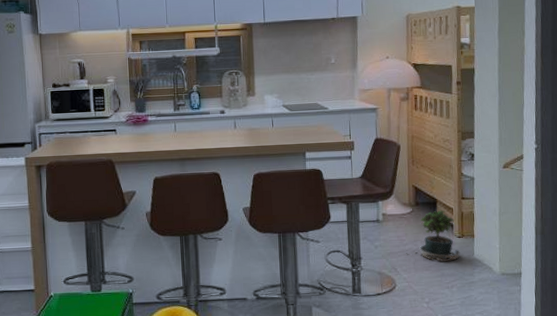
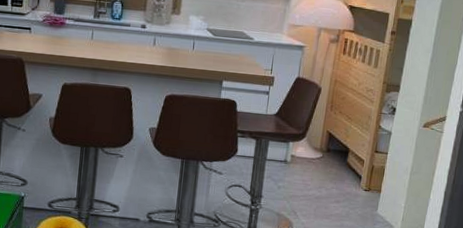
potted plant: present [406,210,461,262] -> none [309,160,364,213]

